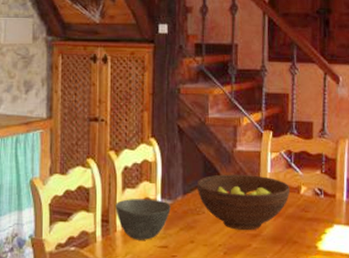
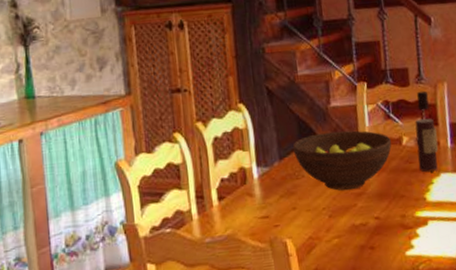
bowl: present [115,199,171,240] -> none [209,168,268,214]
wine bottle: none [313,145,334,222] -> present [415,90,439,173]

